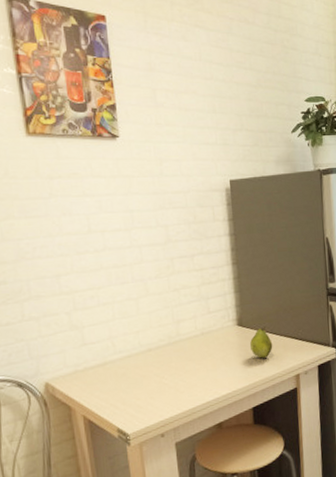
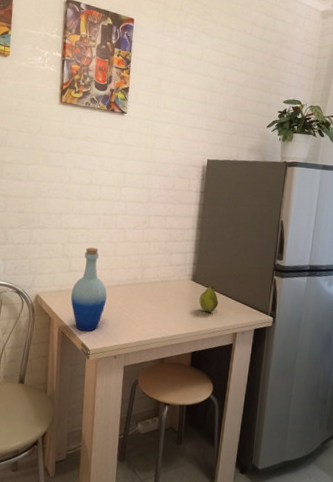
bottle: none [91,310,139,415] -> present [70,247,107,332]

